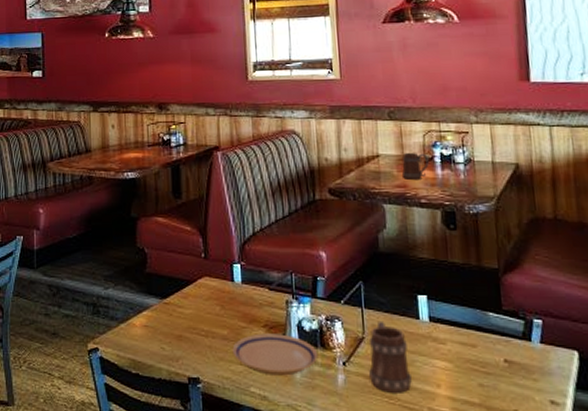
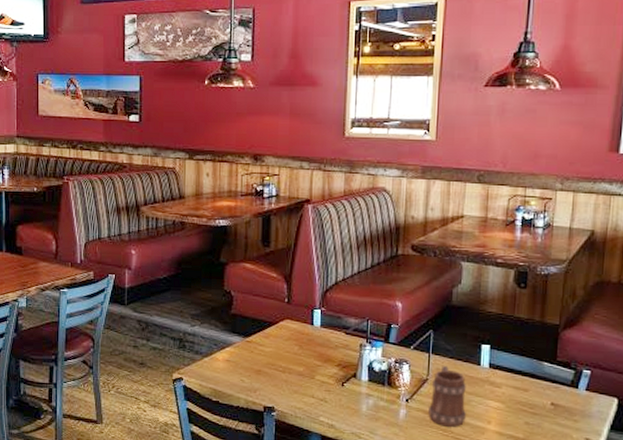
plate: present [232,333,319,376] -> none [306,371,385,409]
beer mug: present [402,152,429,179] -> none [483,214,510,240]

